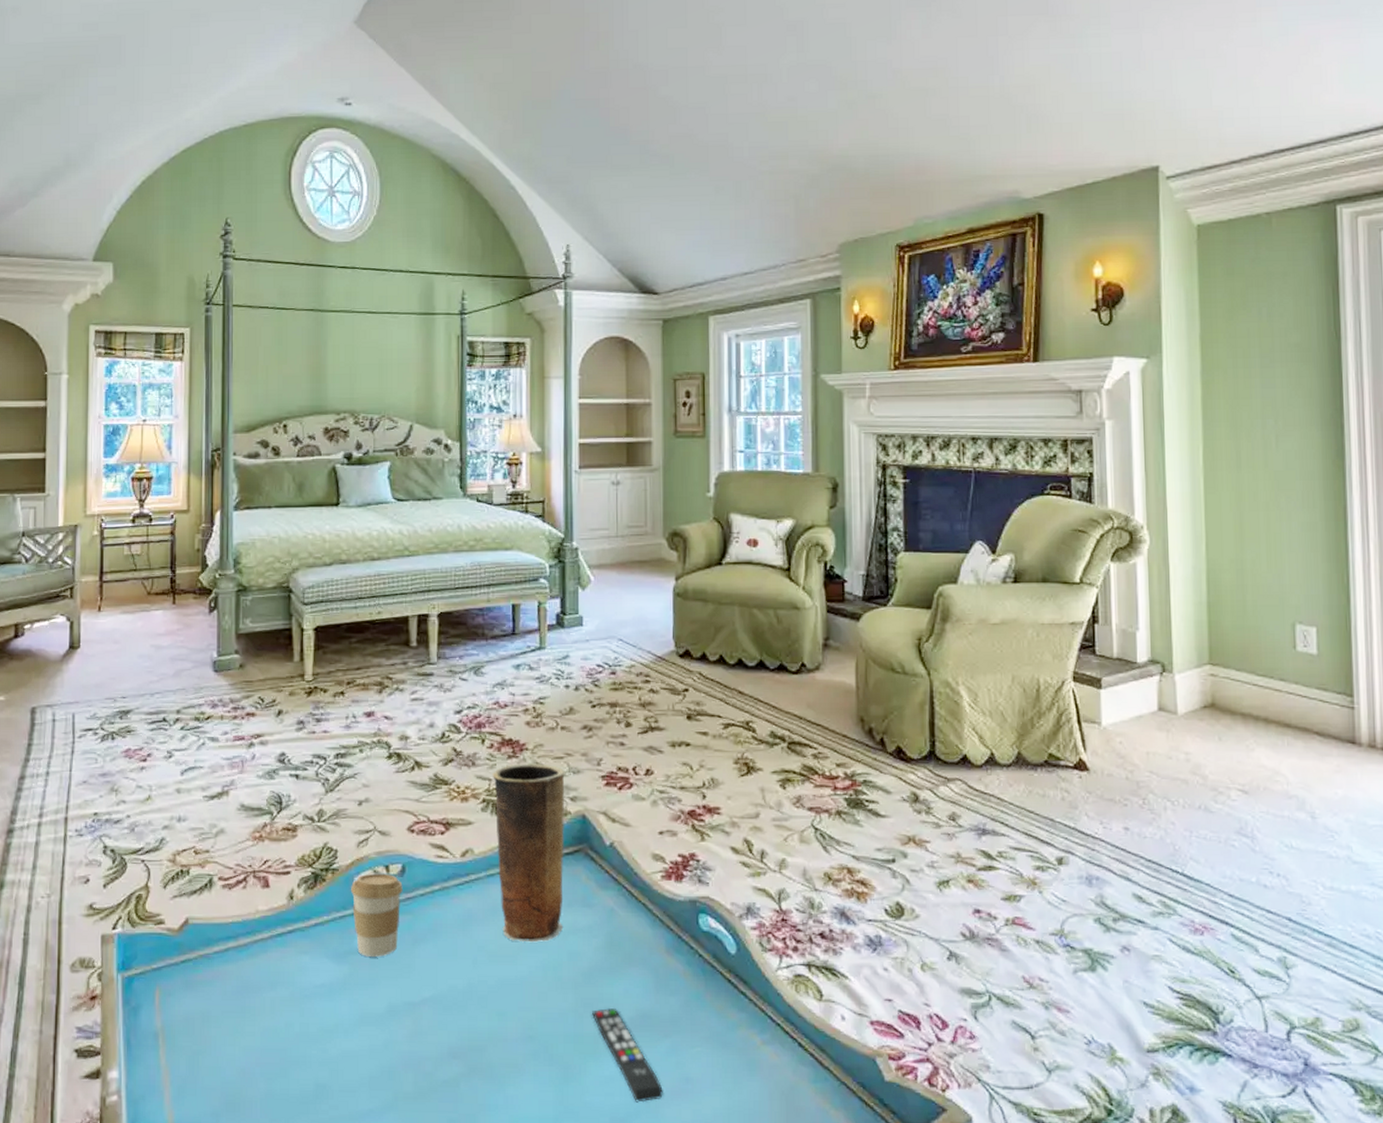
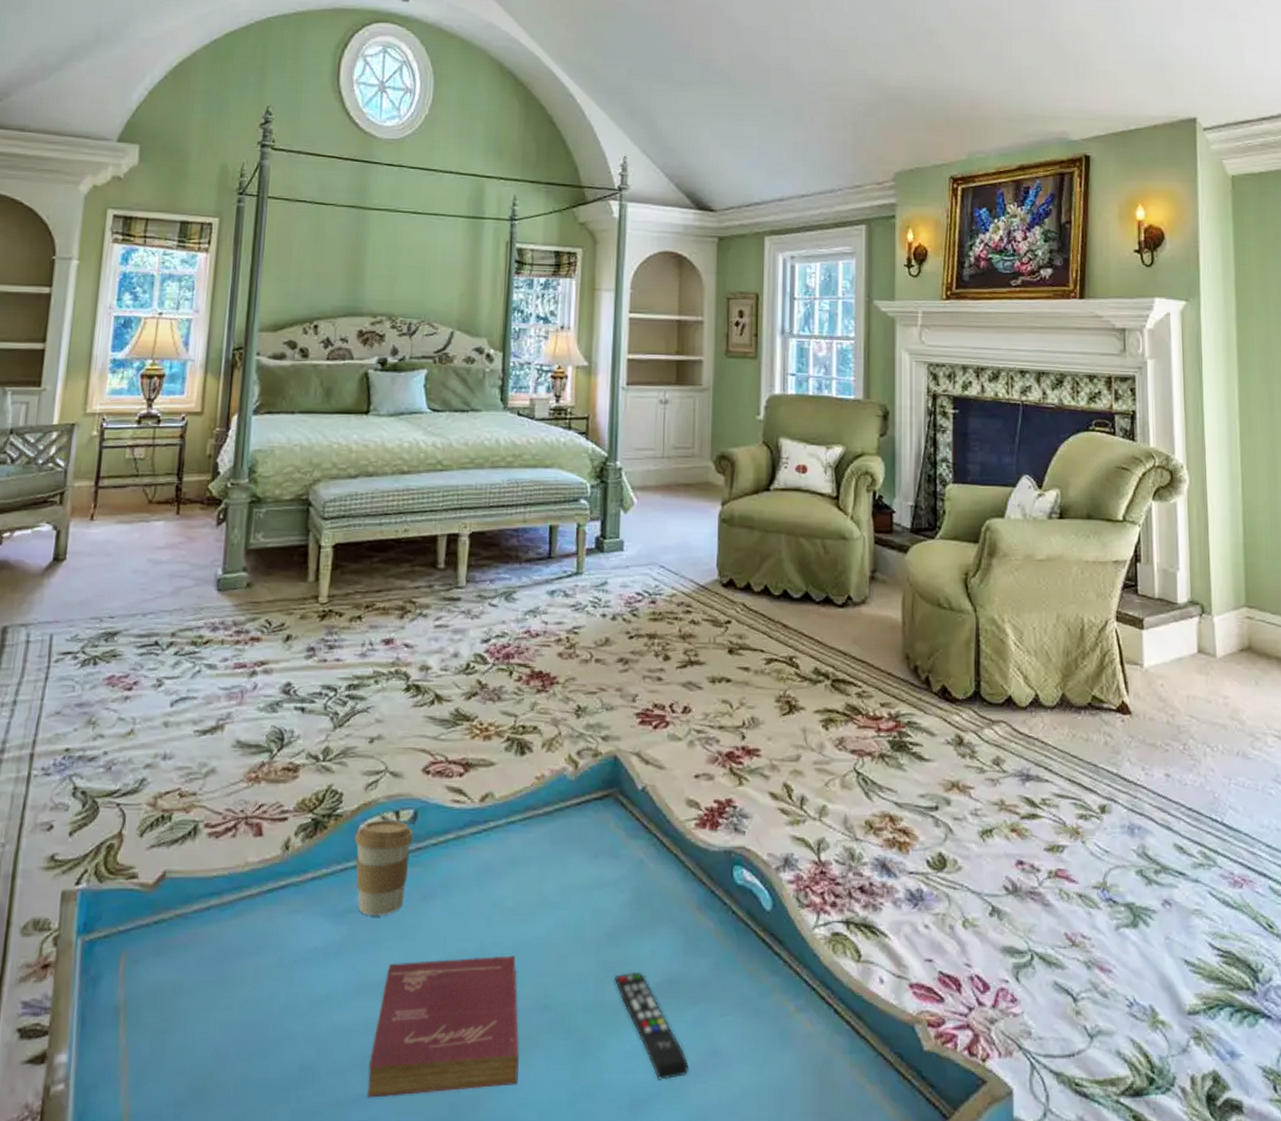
book: none [376,992,508,1113] -> present [367,955,519,1098]
vase: present [493,763,565,943] -> none [519,698,597,899]

